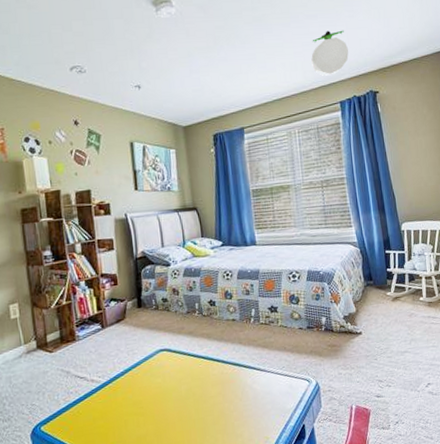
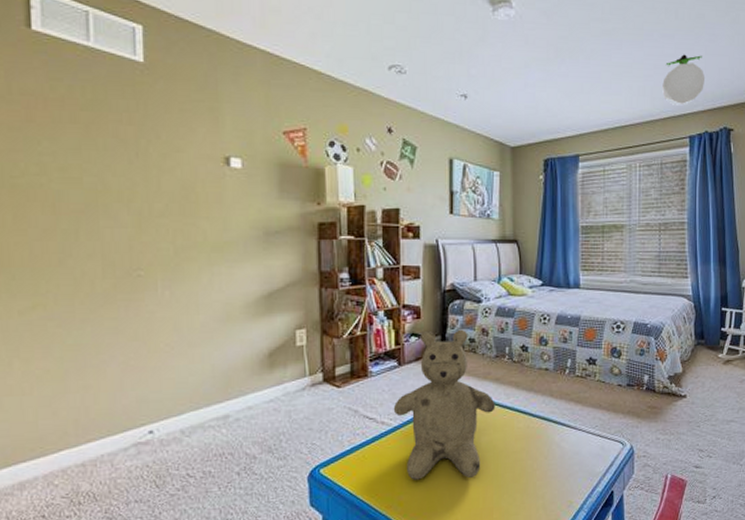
teddy bear: none [100,291,191,430] -> present [393,329,495,480]

